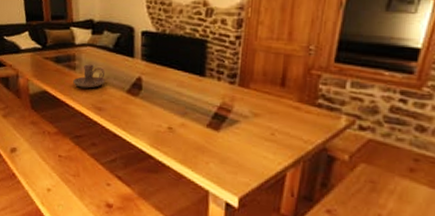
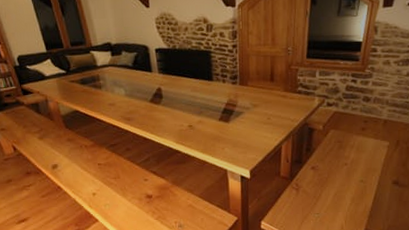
candle holder: present [73,64,105,89] -> none [101,82,130,104]

